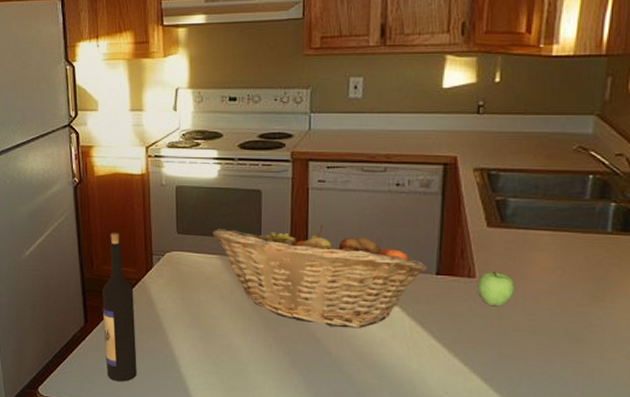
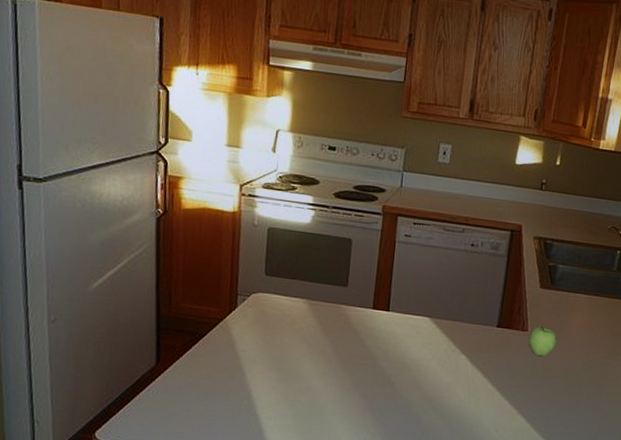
wine bottle: present [102,232,137,382] -> none [176,269,214,425]
fruit basket: present [212,225,427,329] -> none [301,272,491,374]

